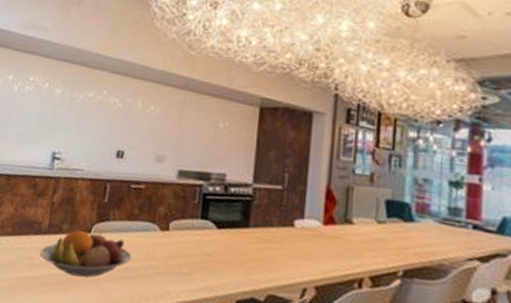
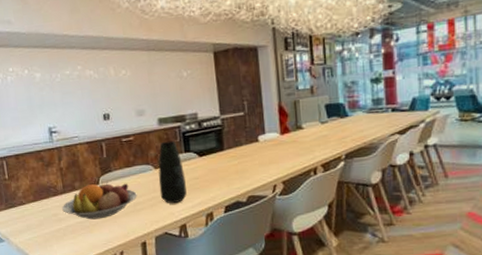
vase: none [159,199,195,281] -> present [158,140,187,204]

